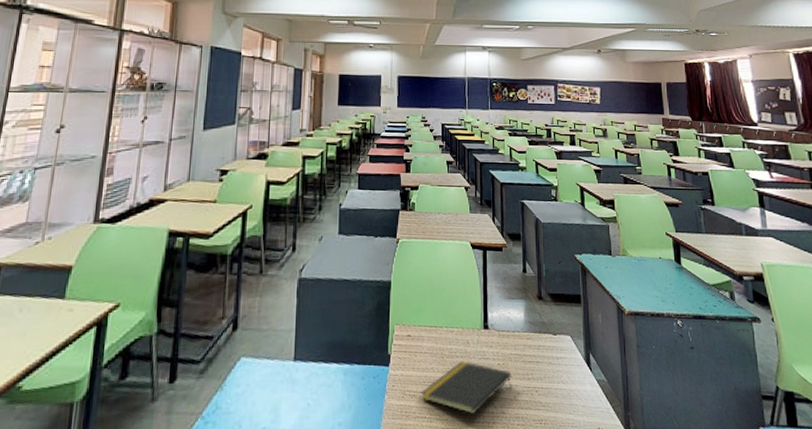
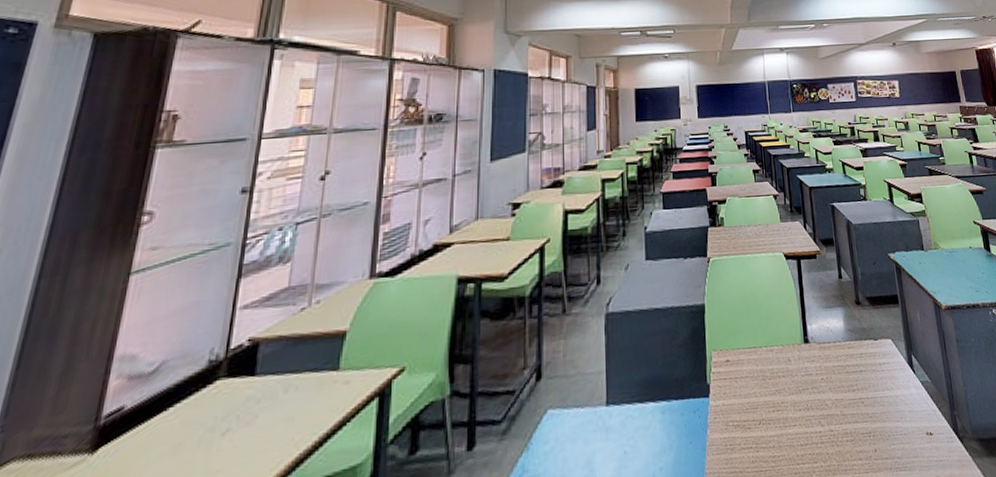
notepad: present [421,360,512,414] -> none [745,380,838,437]

